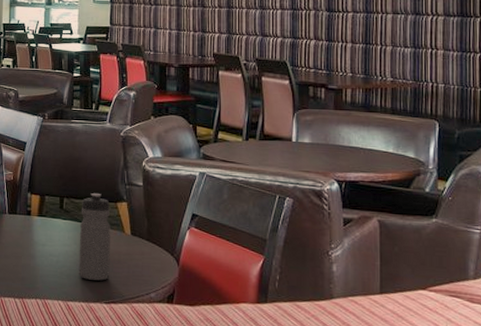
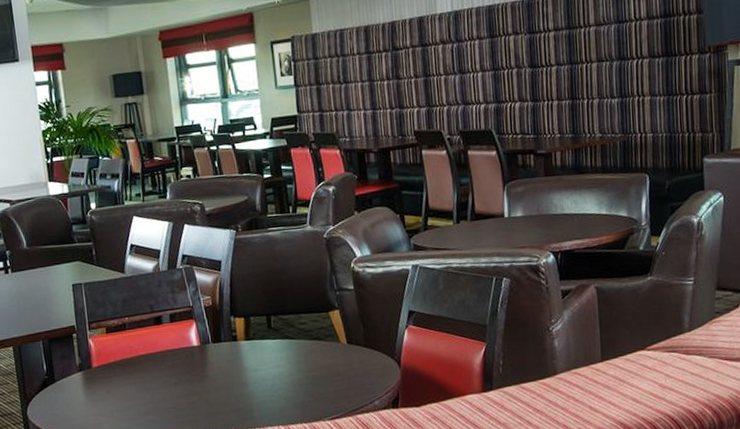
water bottle: present [78,192,110,281] -> none [291,304,330,399]

